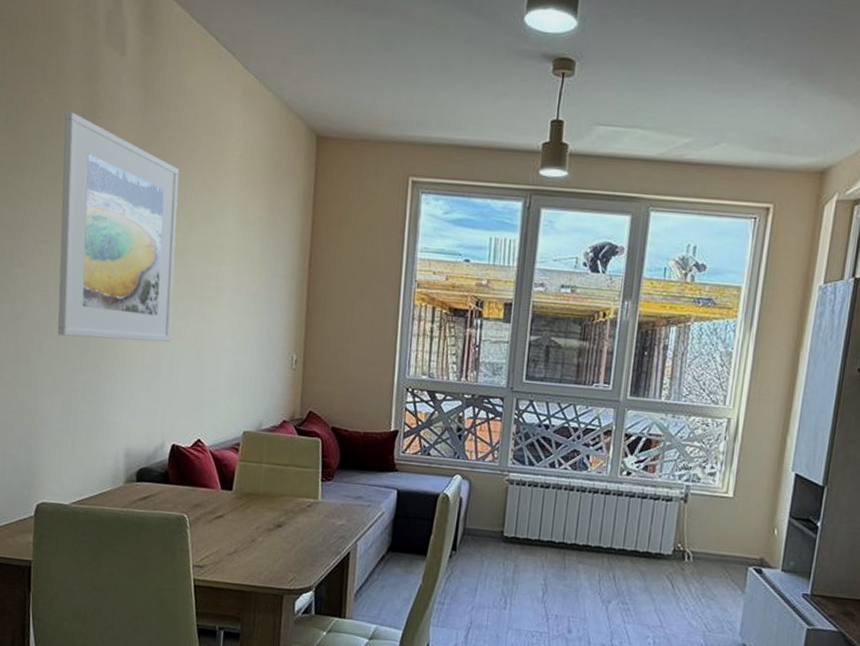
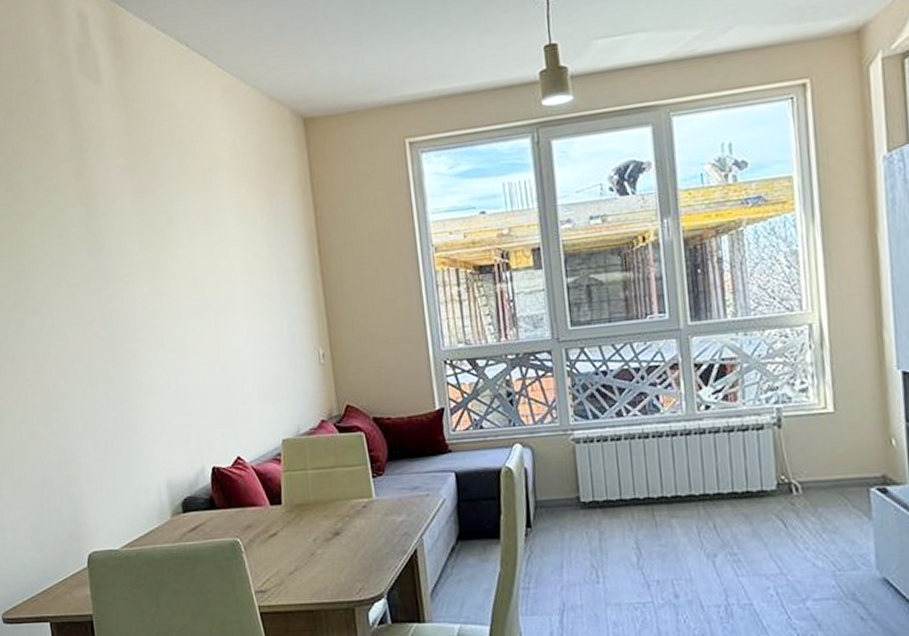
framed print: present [57,111,179,342] -> none [53,150,192,376]

